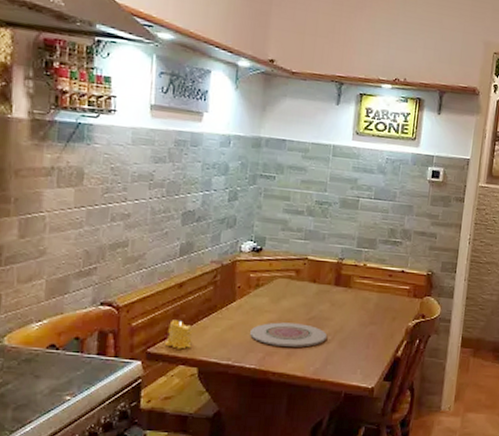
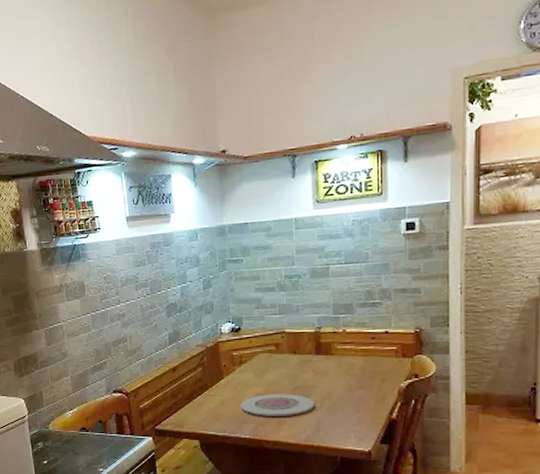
candle: present [165,320,192,349] -> none [169,400,191,425]

